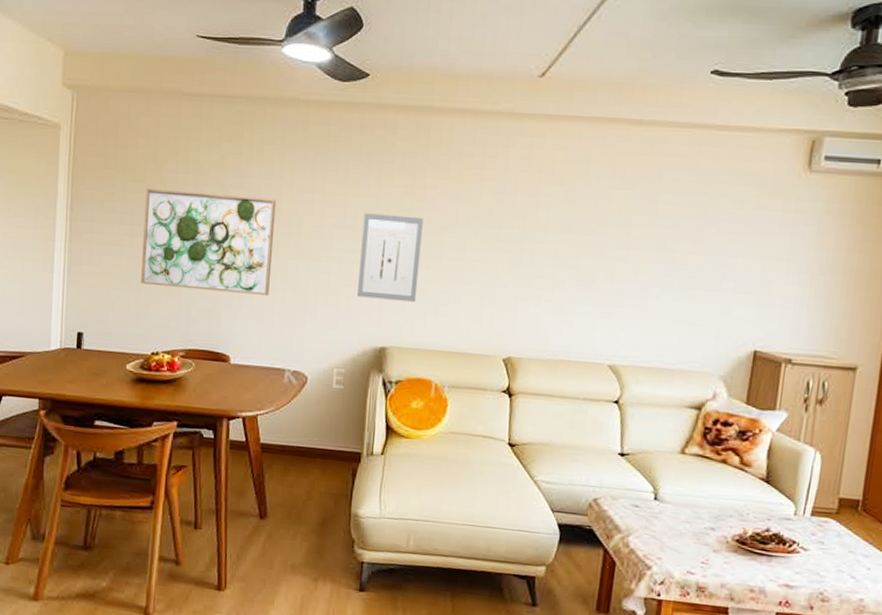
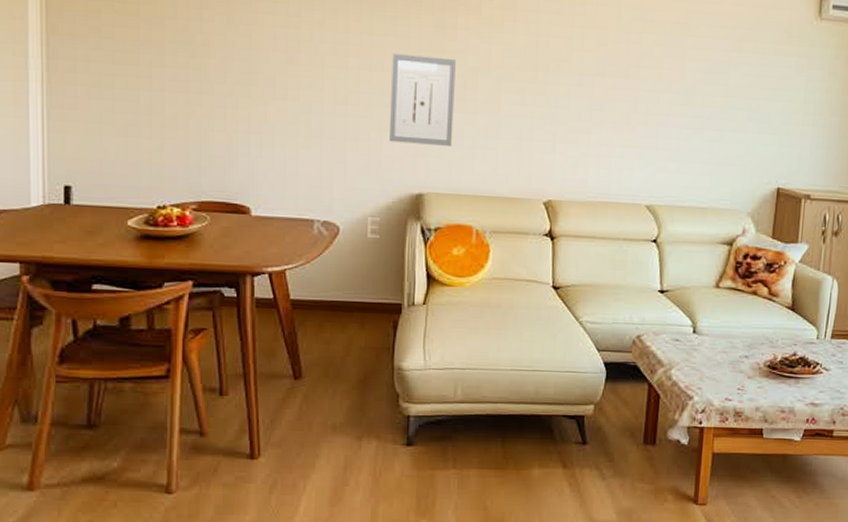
wall art: present [140,188,277,295] -> none [138,23,295,141]

